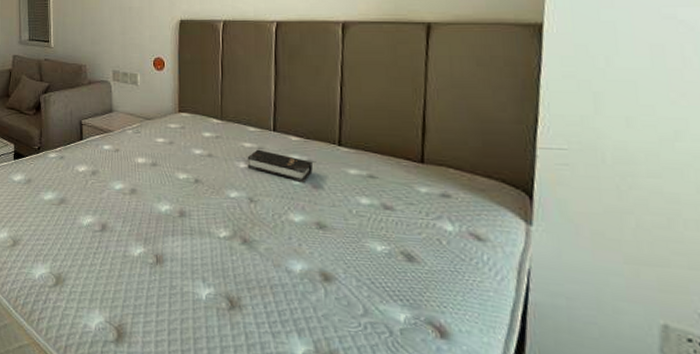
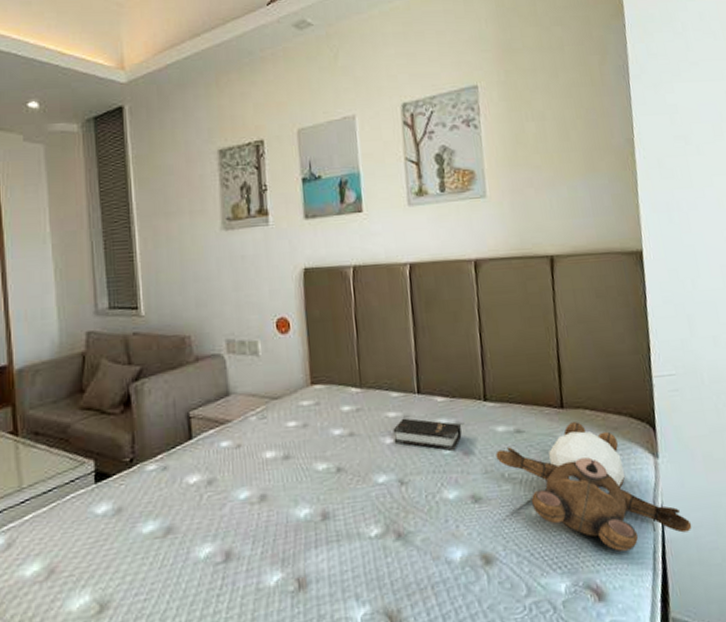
teddy bear: none [345,177,565,302] -> present [495,422,692,551]

